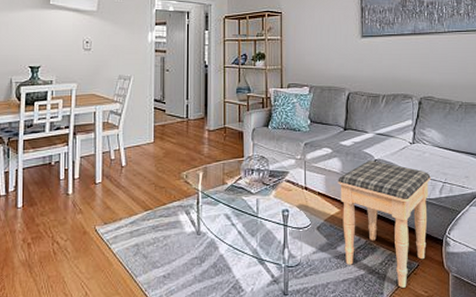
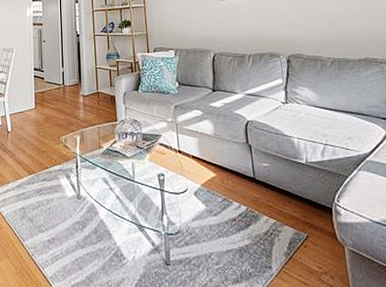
footstool: present [338,161,431,288] -> none [211,122,314,262]

